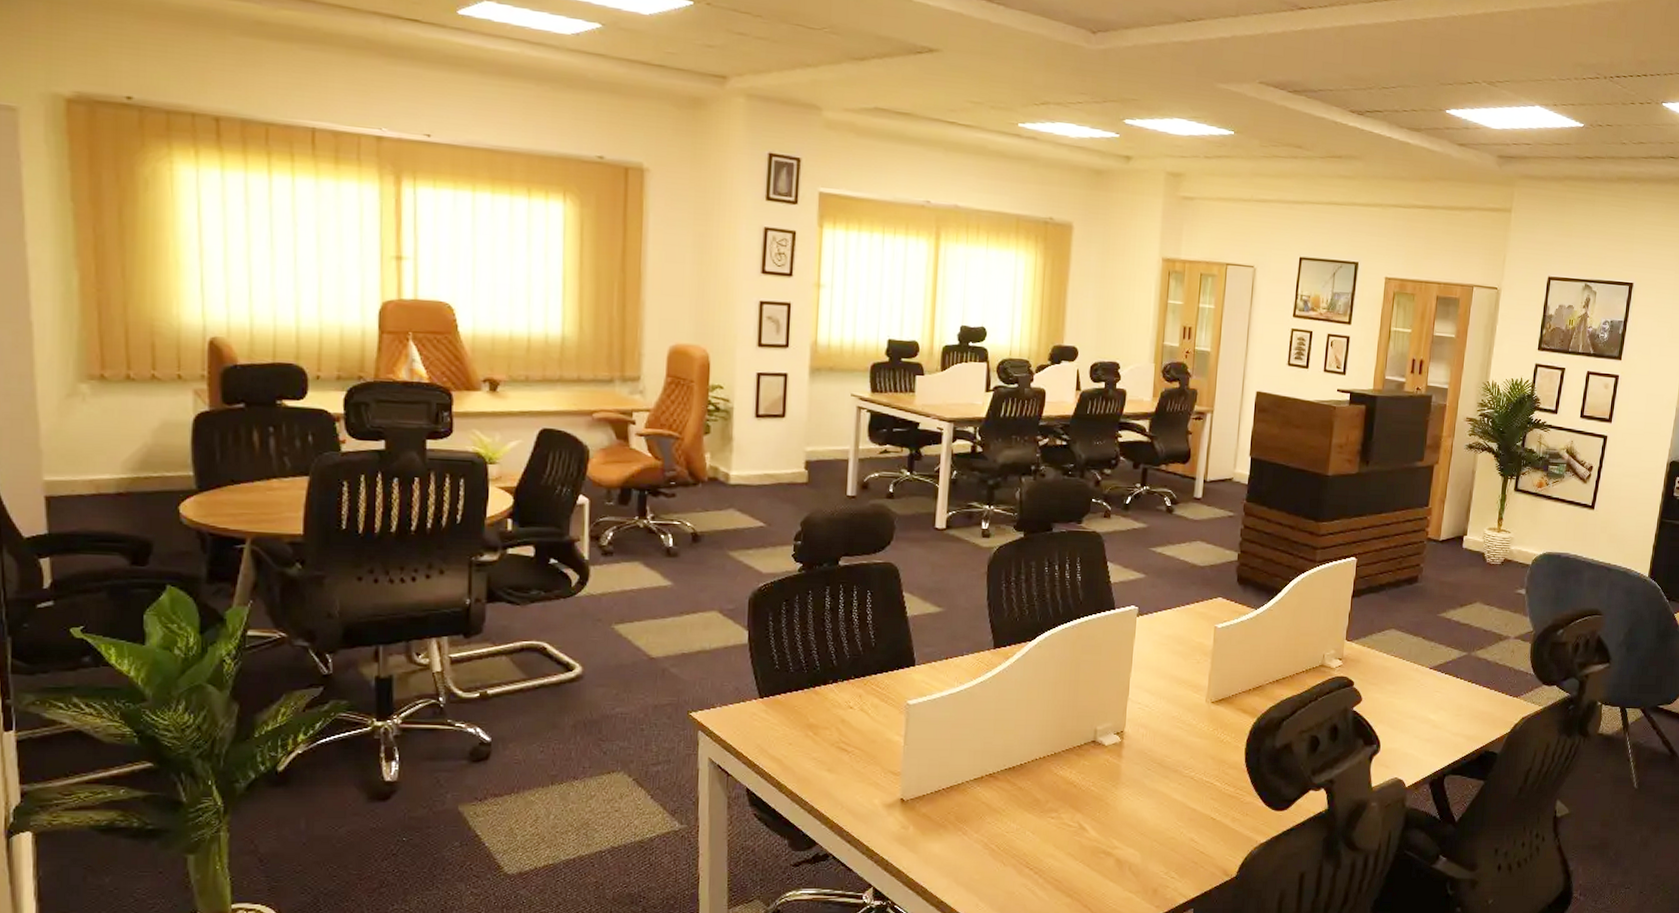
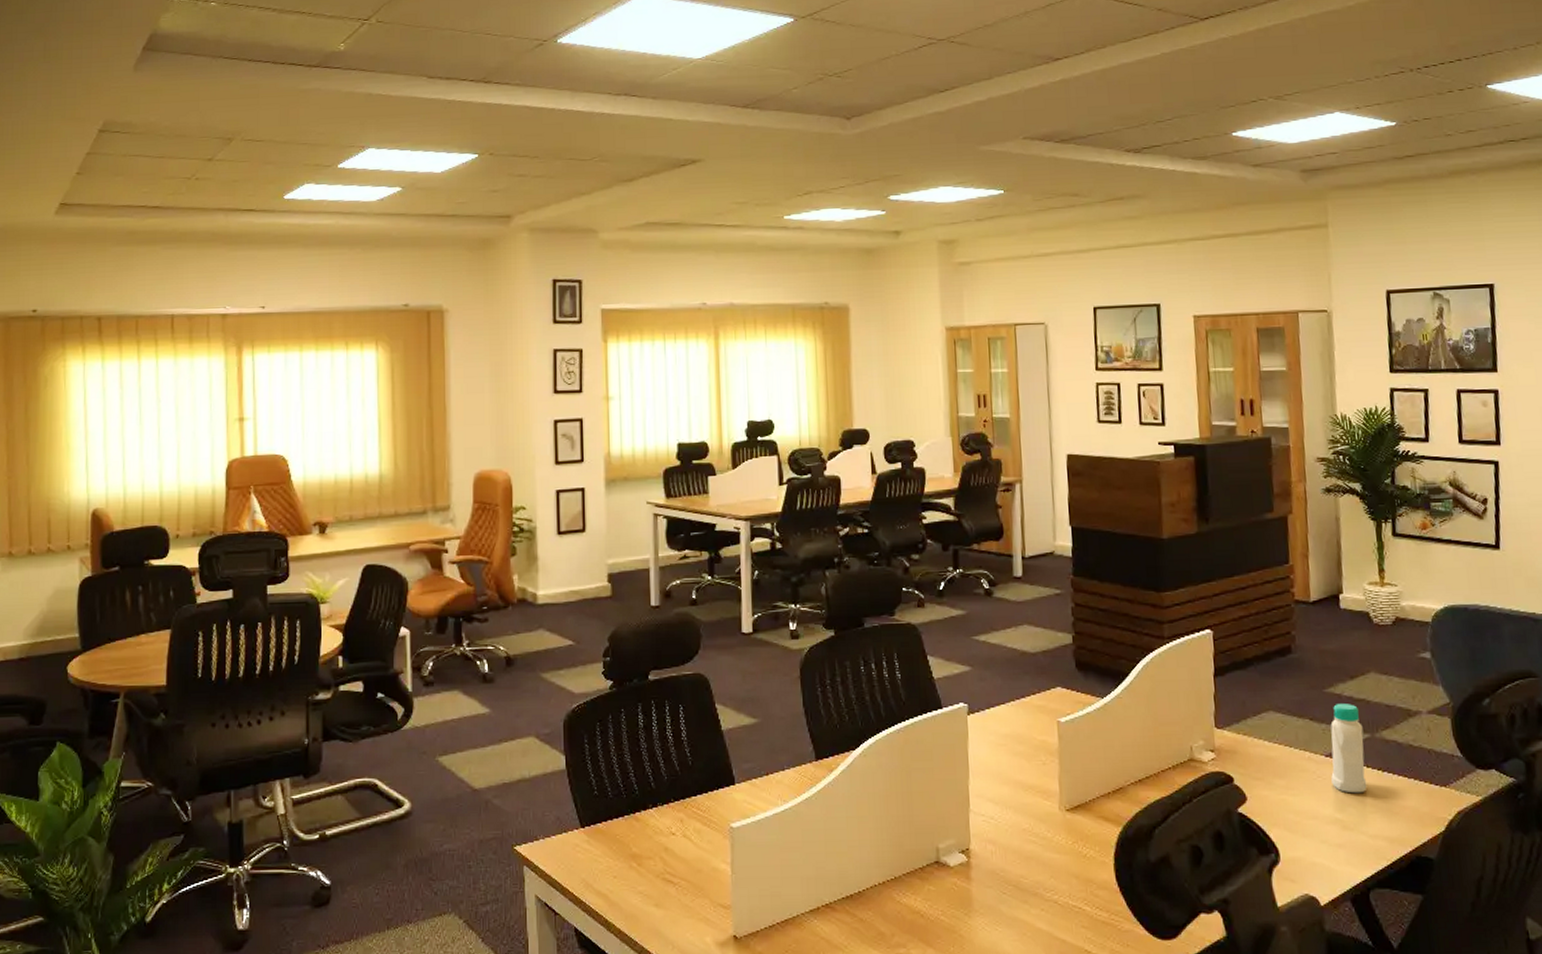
bottle: none [1431,627,1463,700] -> present [1330,704,1367,794]

